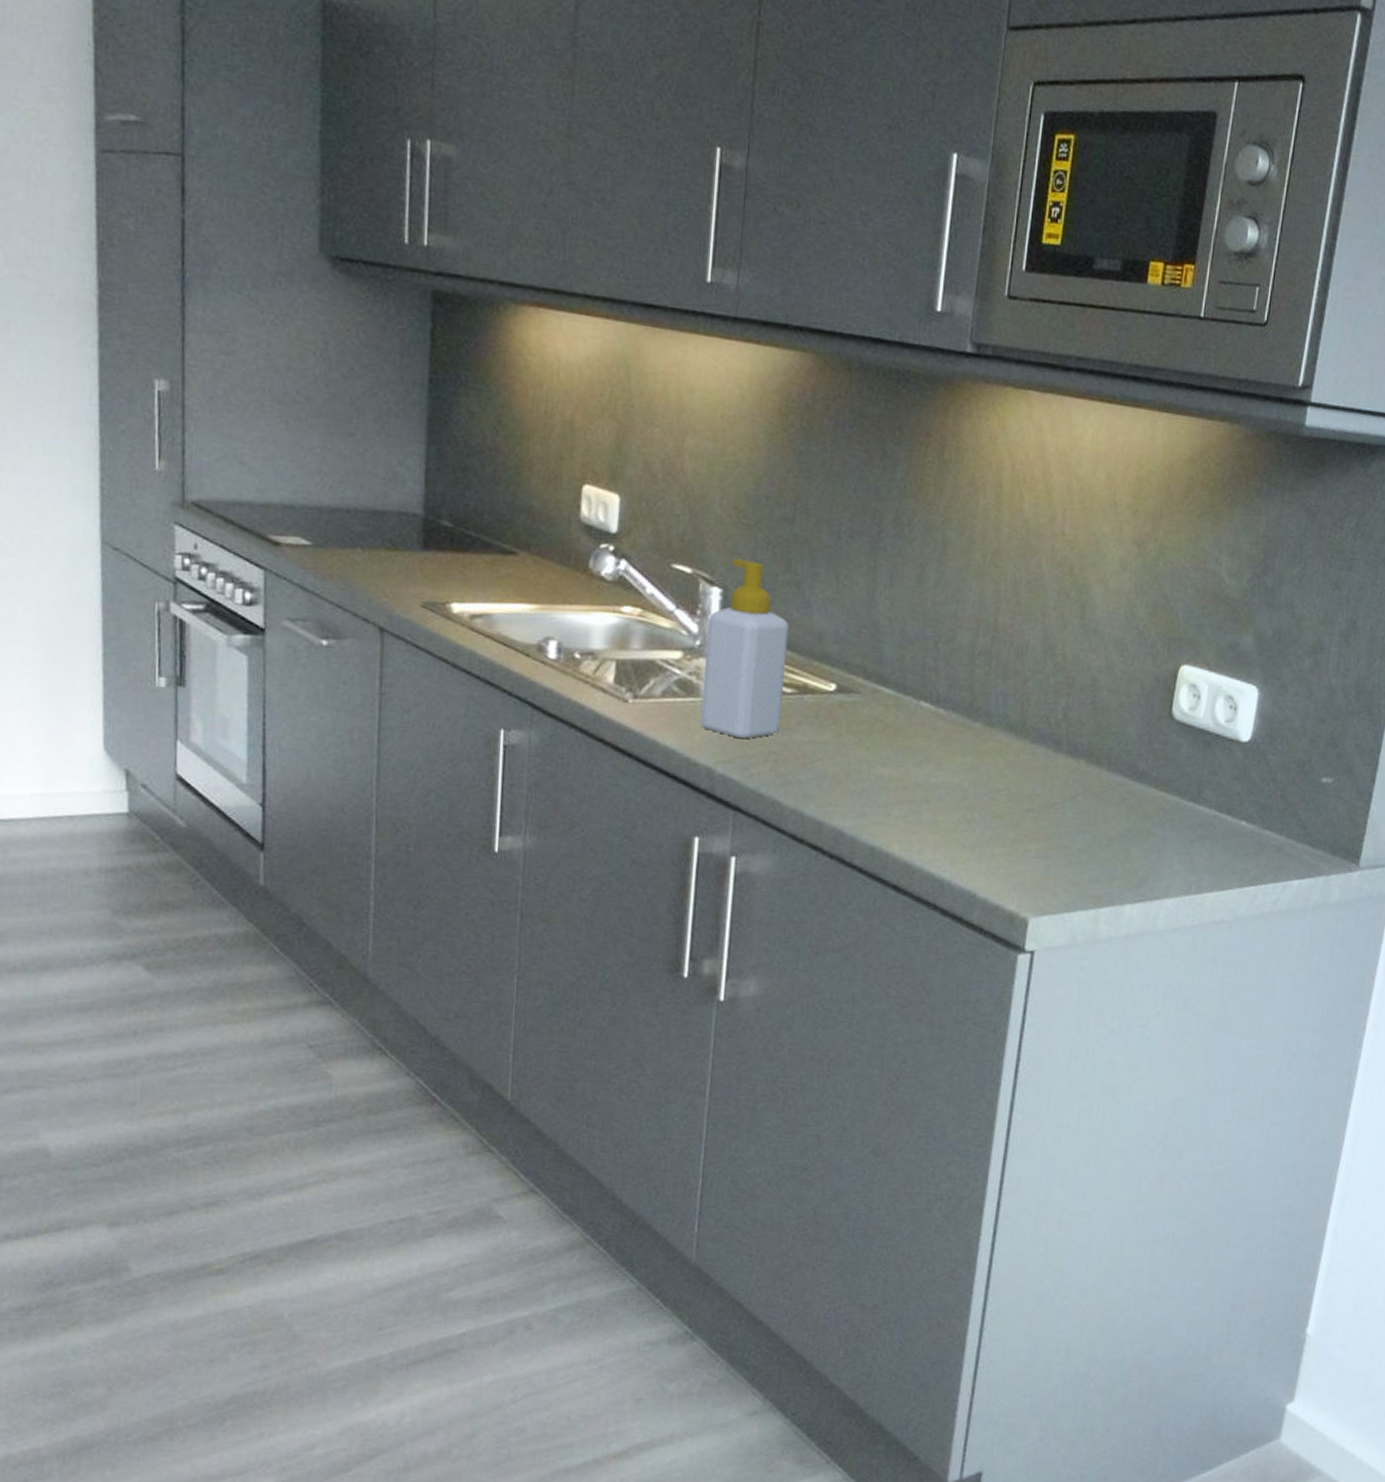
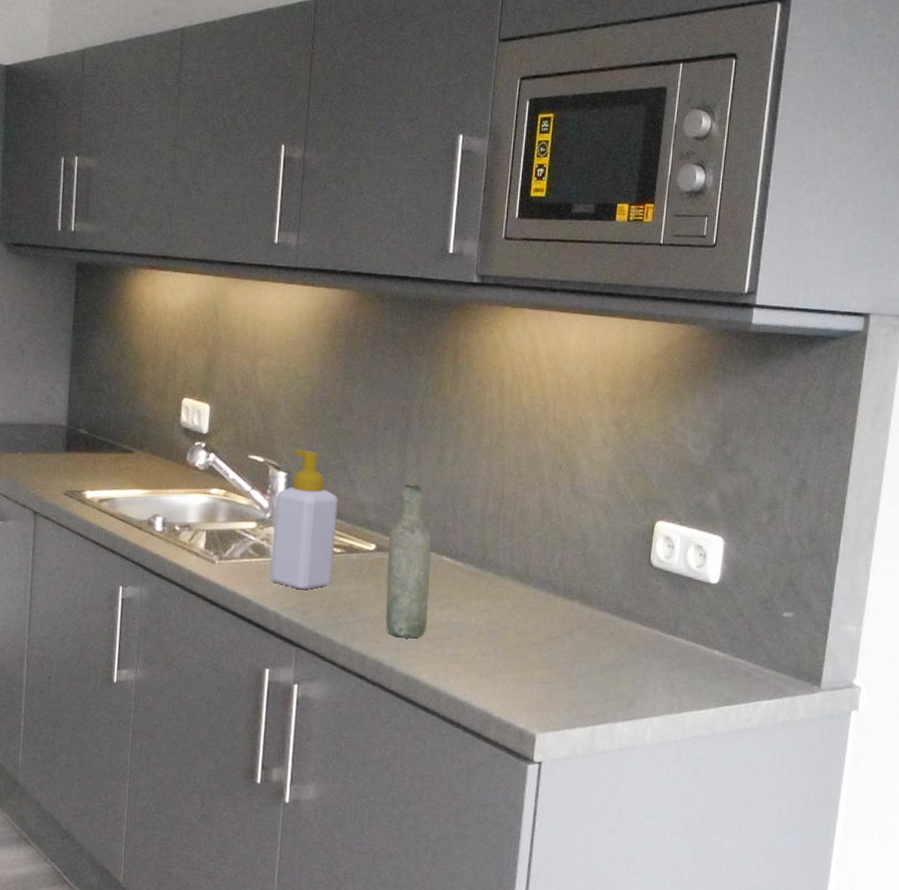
bottle: none [848,608,907,802] -> present [386,484,432,639]

